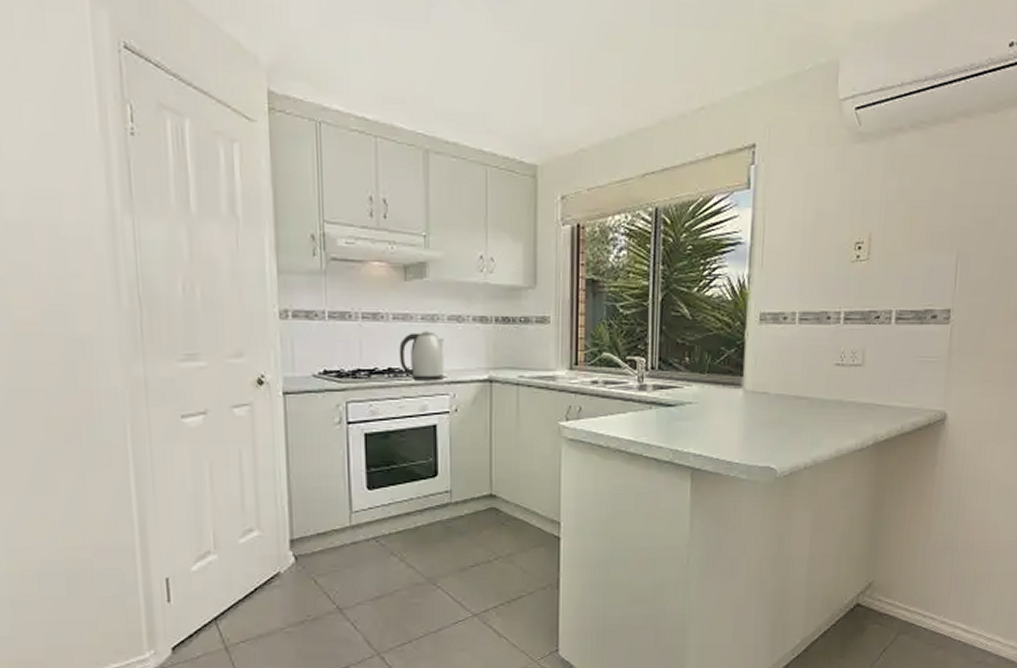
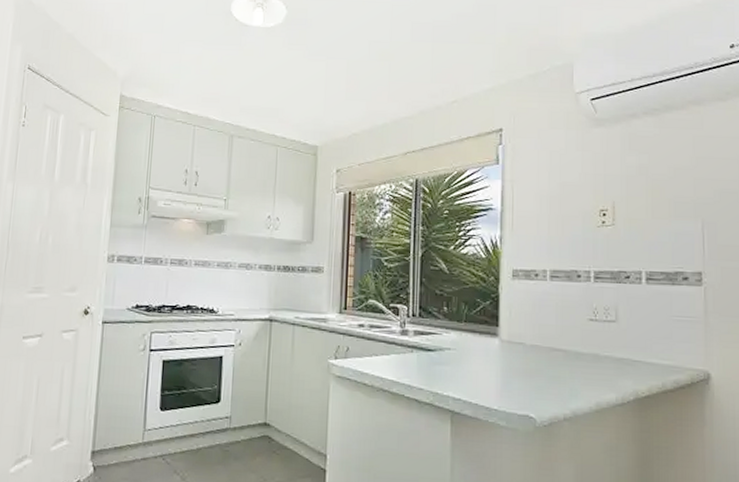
kettle: present [399,331,444,381] -> none [197,276,234,318]

